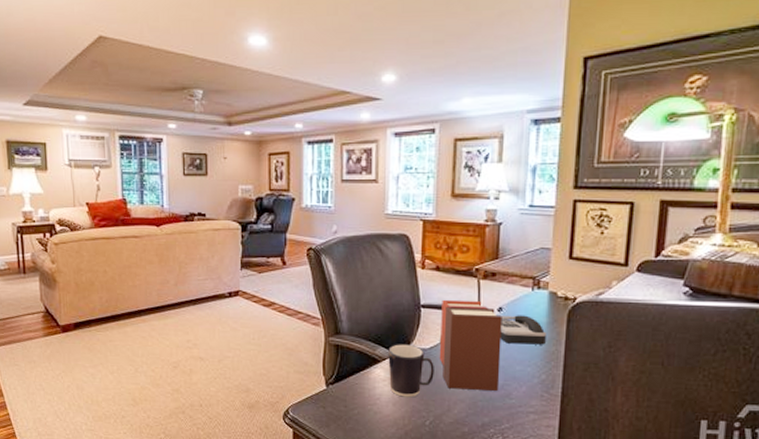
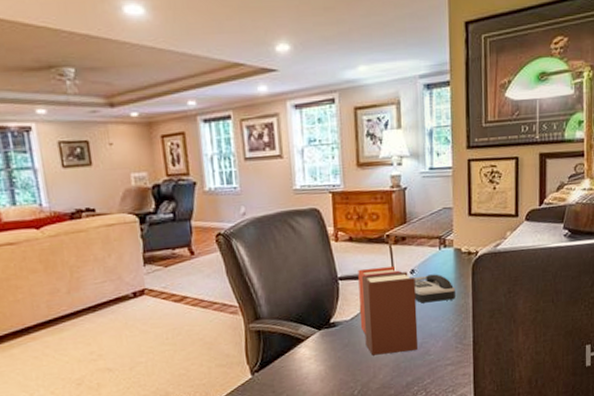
mug: present [388,344,434,397] -> none [311,318,358,372]

